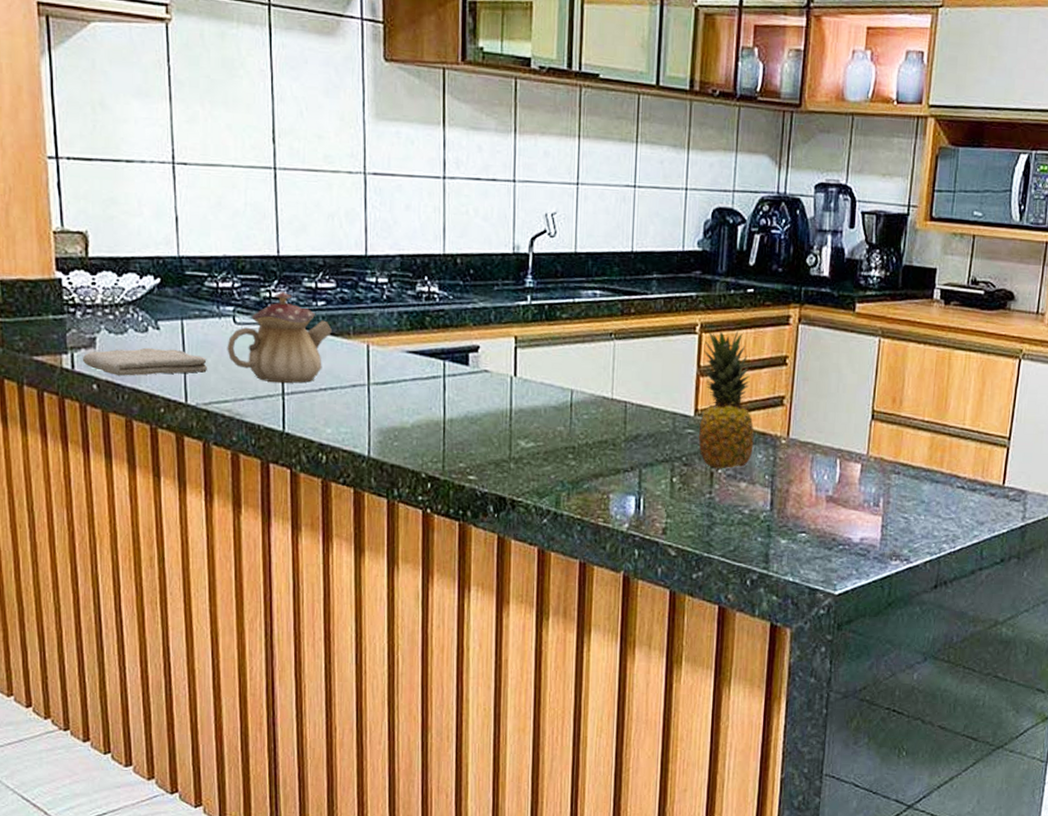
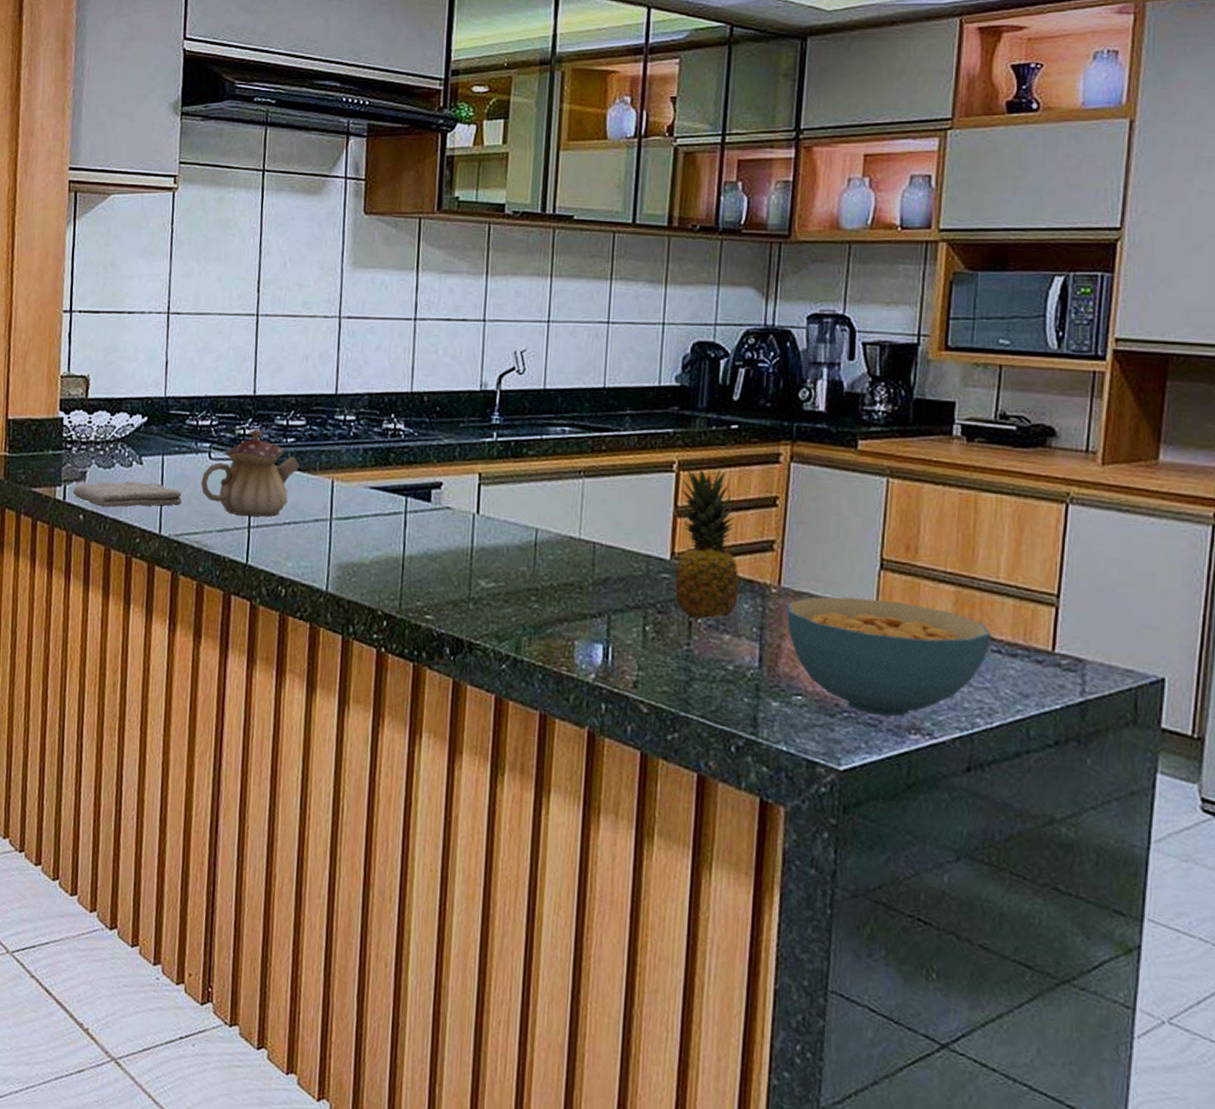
cereal bowl: none [794,445,957,547] -> present [787,597,991,717]

